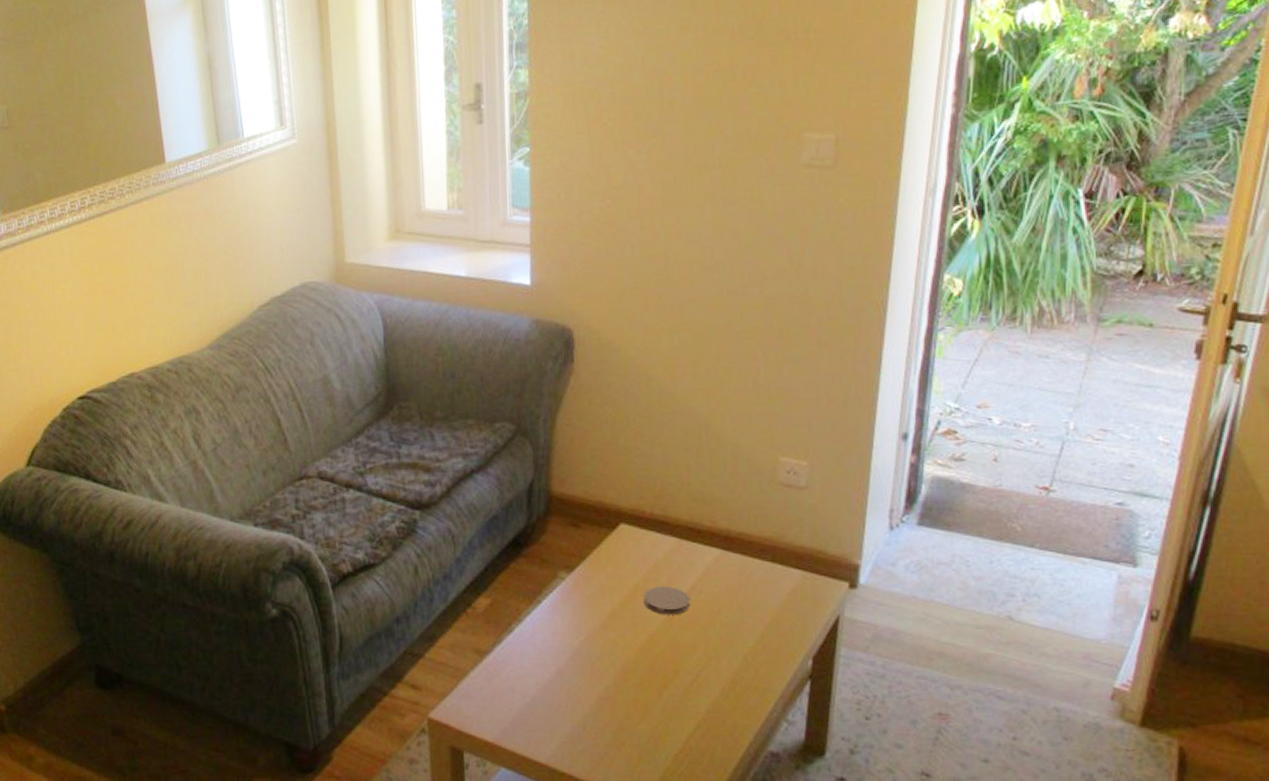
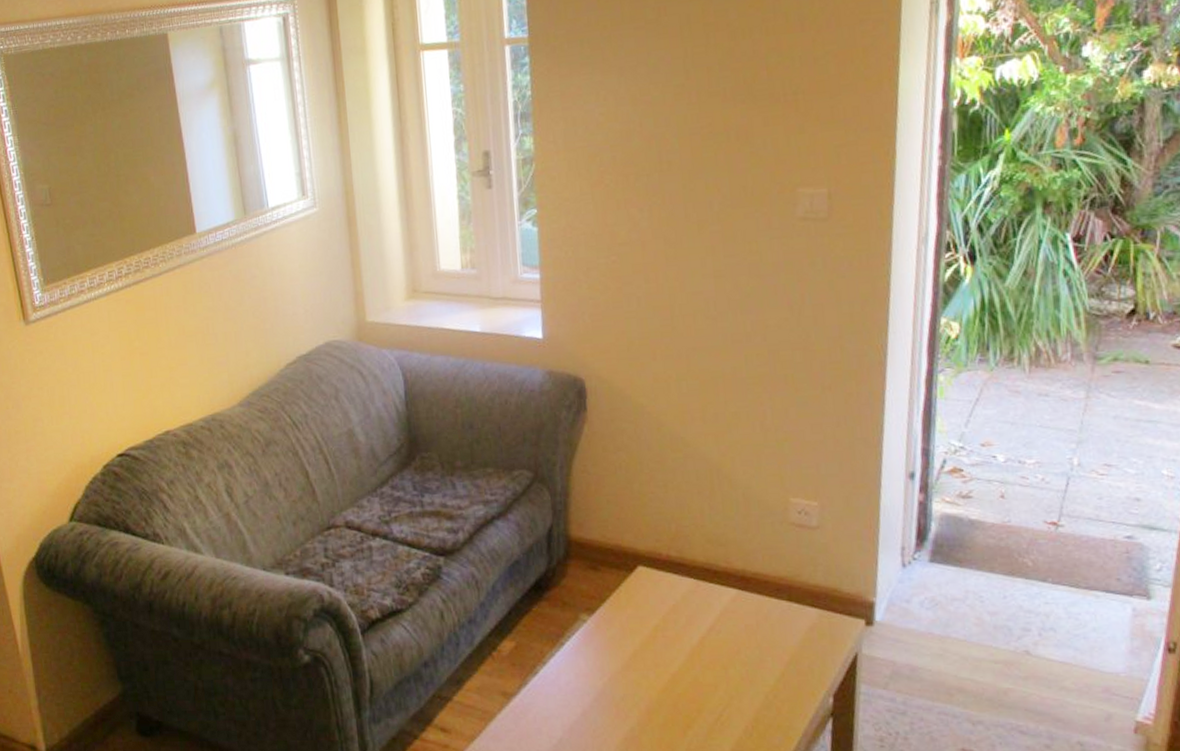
coaster: present [643,586,691,615] -> none [664,626,711,655]

